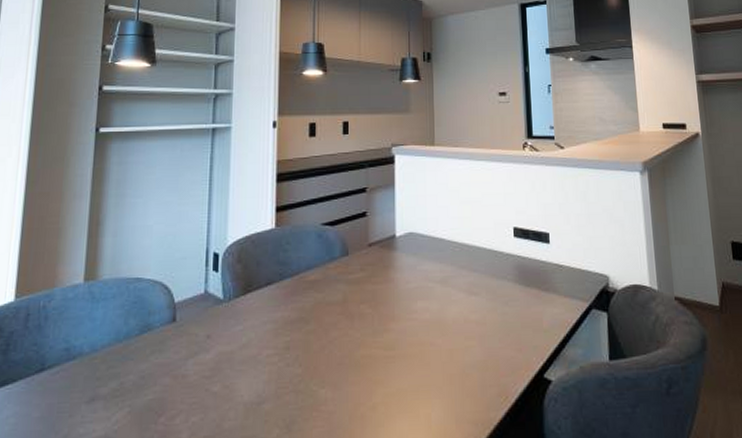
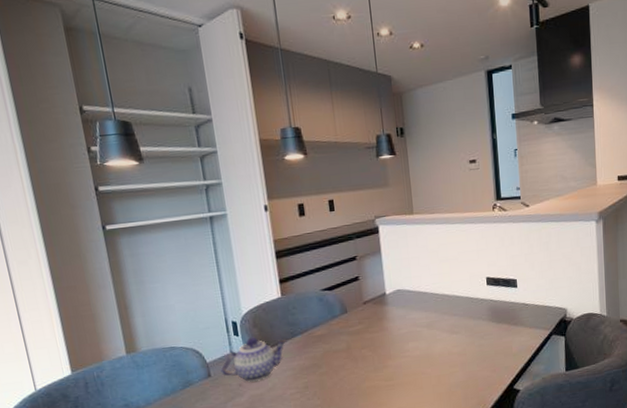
teapot: none [188,275,273,335] -> present [220,337,287,383]

